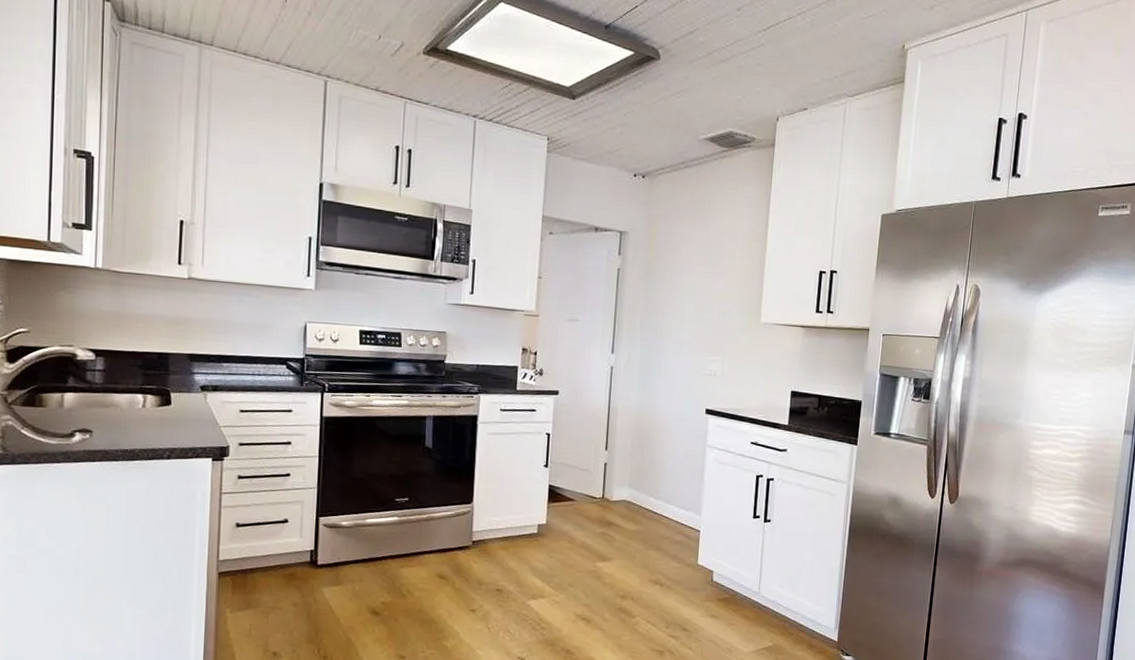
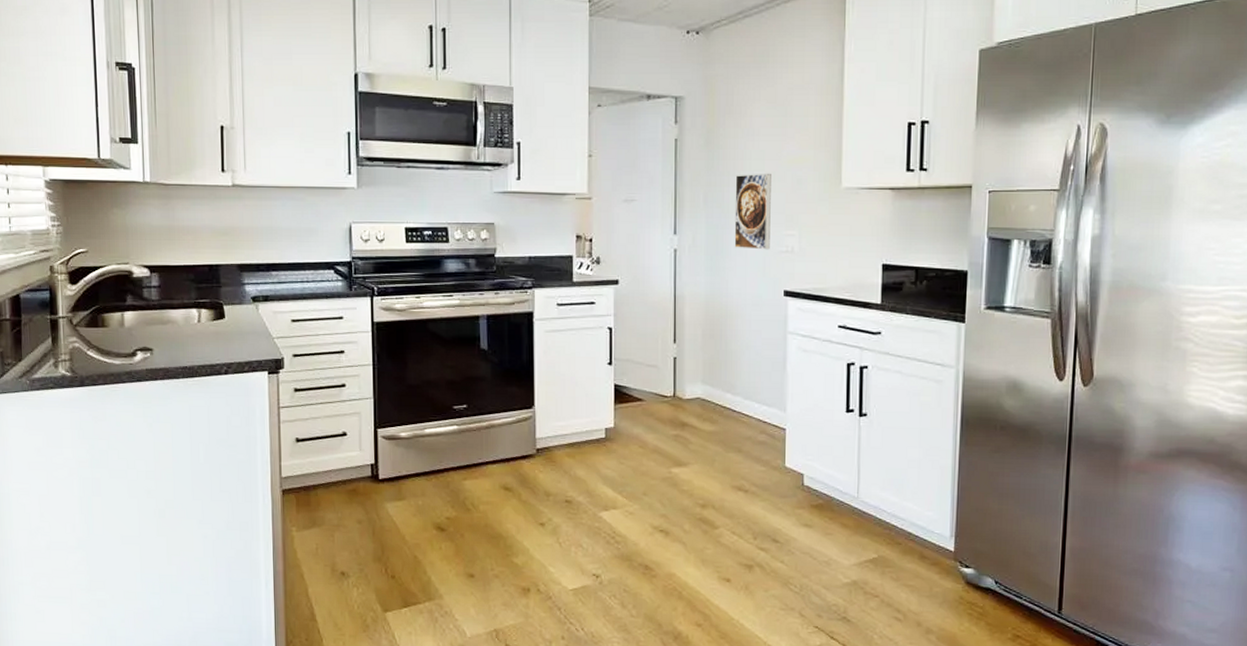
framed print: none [664,304,701,372] -> present [734,173,771,250]

